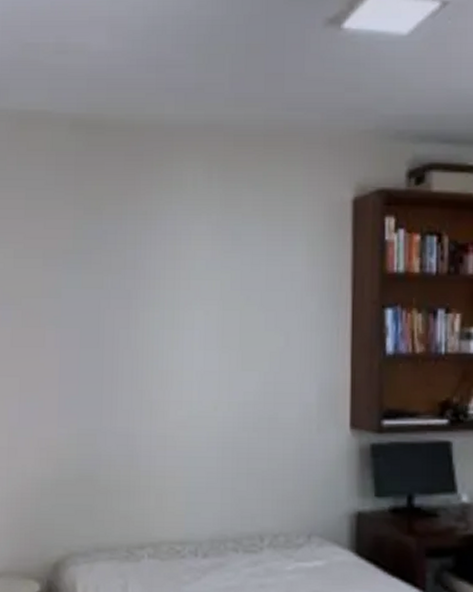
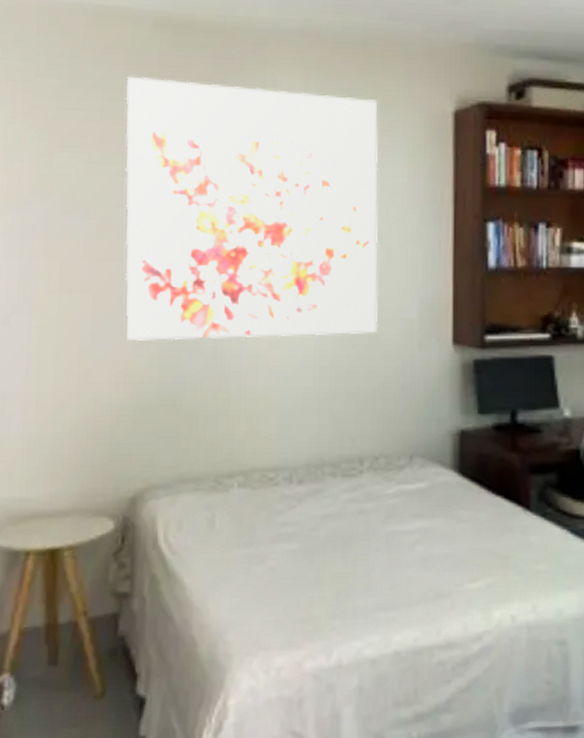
wall art: none [46,176,279,422] -> present [125,76,379,342]

